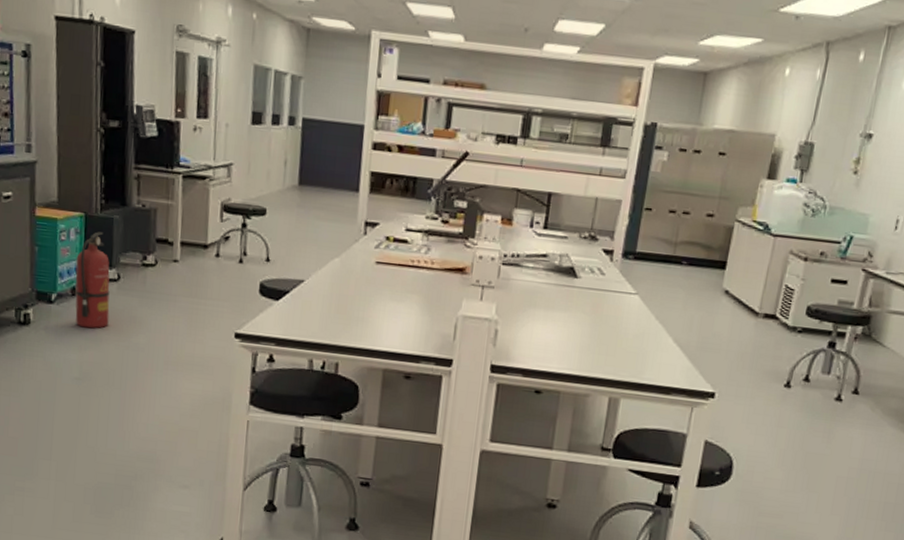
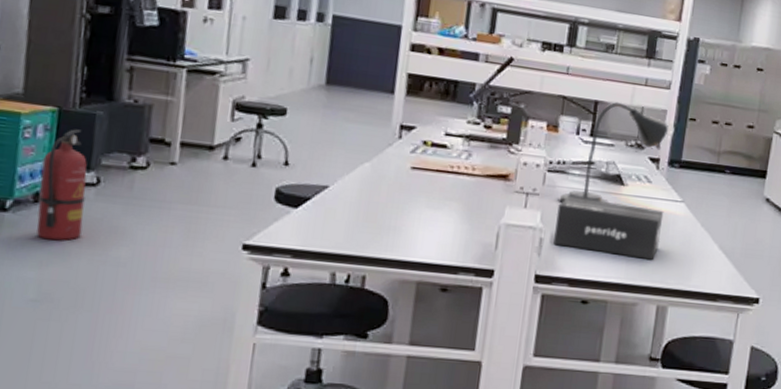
box: none [508,289,618,353] -> present [553,196,664,261]
desk lamp: none [512,192,623,296] -> present [558,101,668,204]

